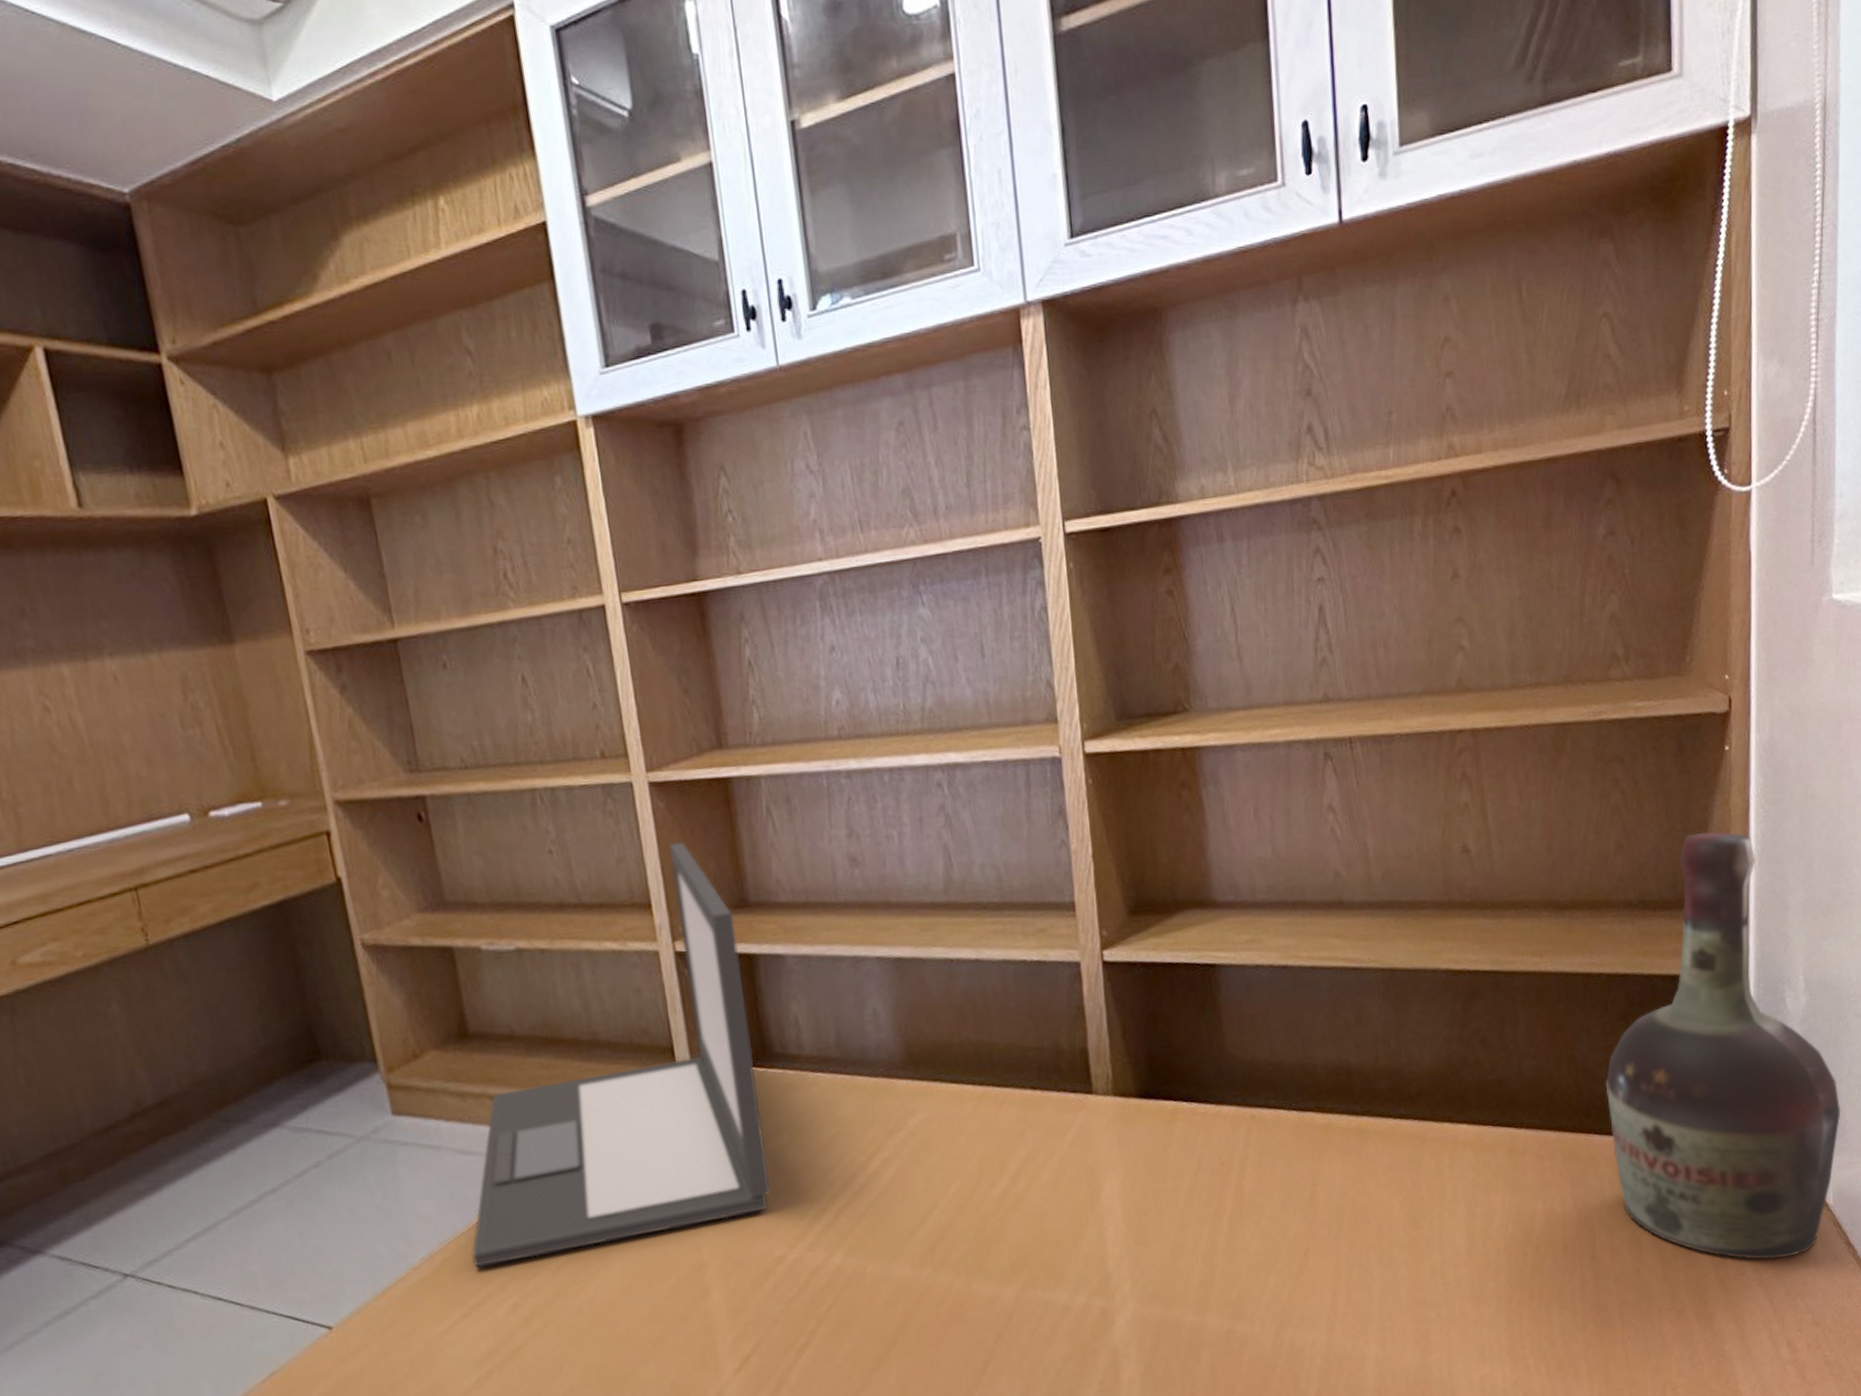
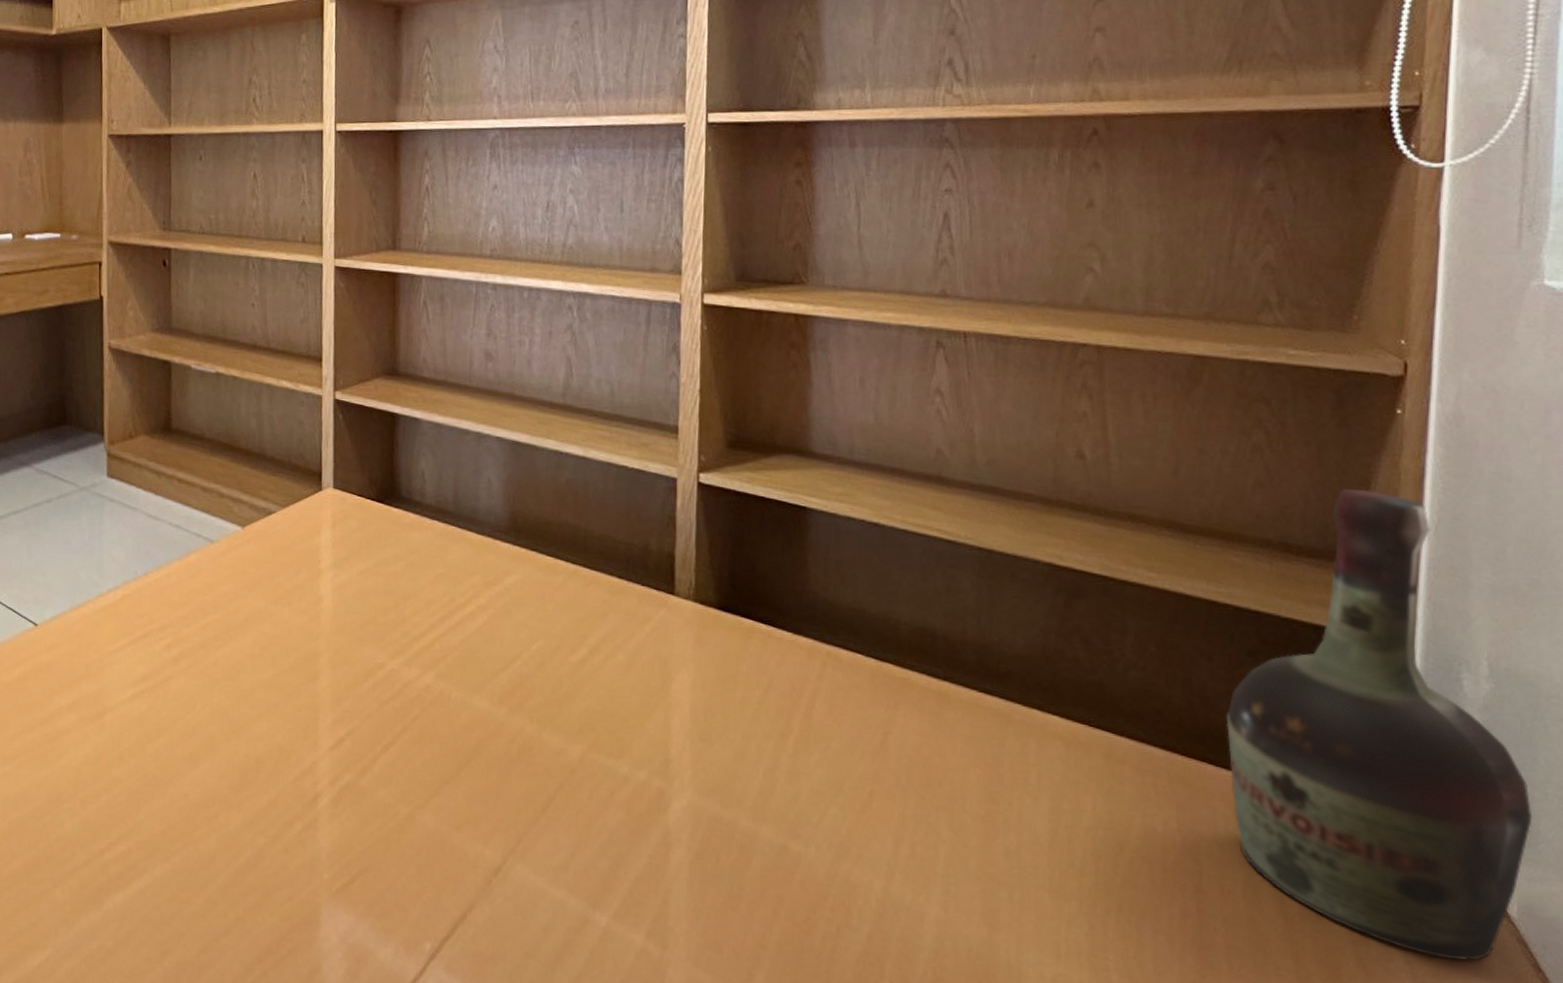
laptop: present [471,842,771,1268] -> none [144,315,385,622]

